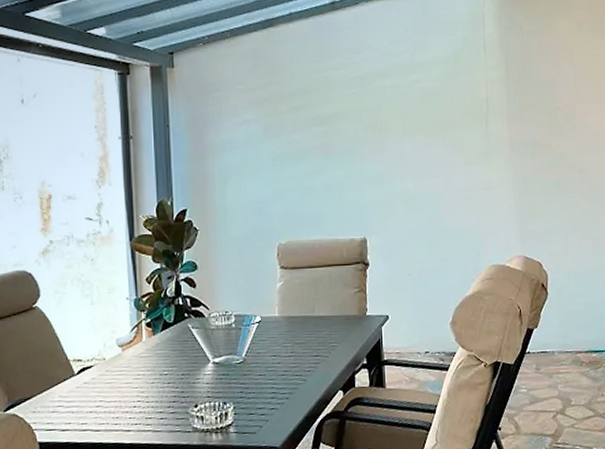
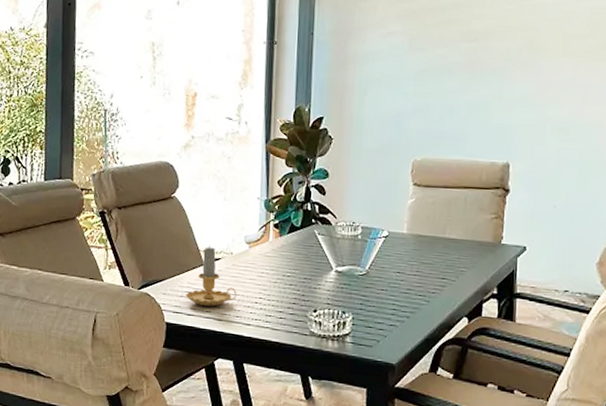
candle: none [58,353,113,419] -> present [186,244,237,306]

